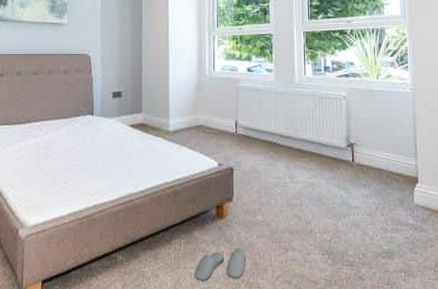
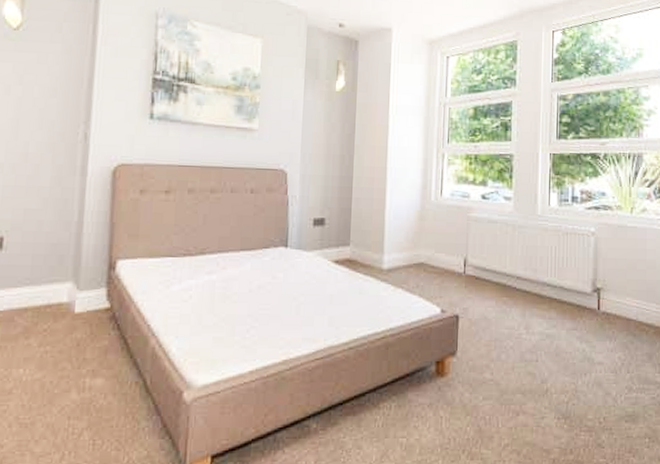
slippers: present [195,248,247,281] -> none [406,412,470,452]

